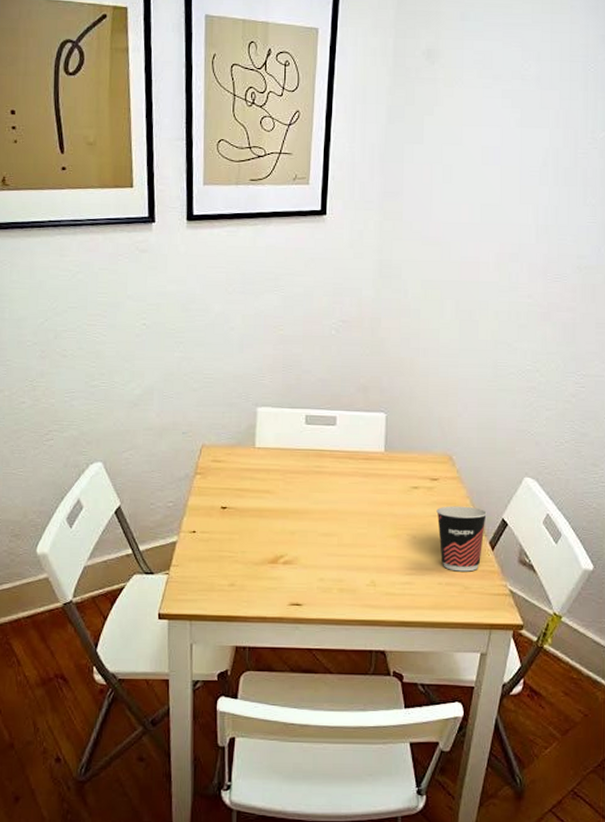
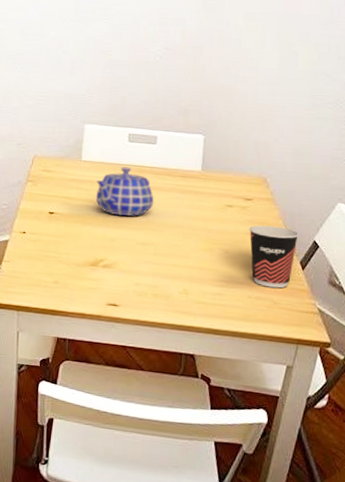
teapot: none [272,452,336,506] -> present [95,167,154,216]

